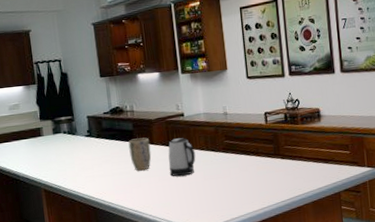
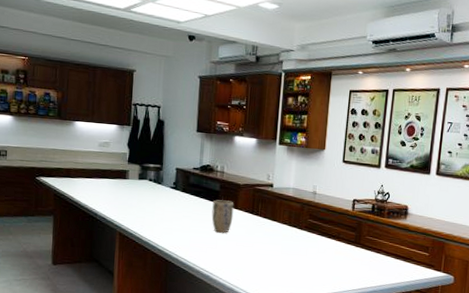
kettle: present [168,138,196,177] -> none [247,208,277,247]

